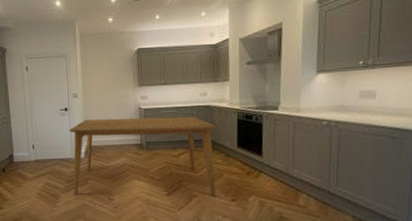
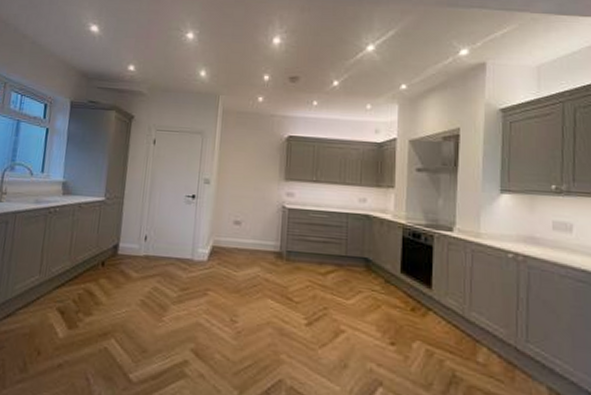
dining table: present [69,116,218,197] -> none [186,212,377,336]

